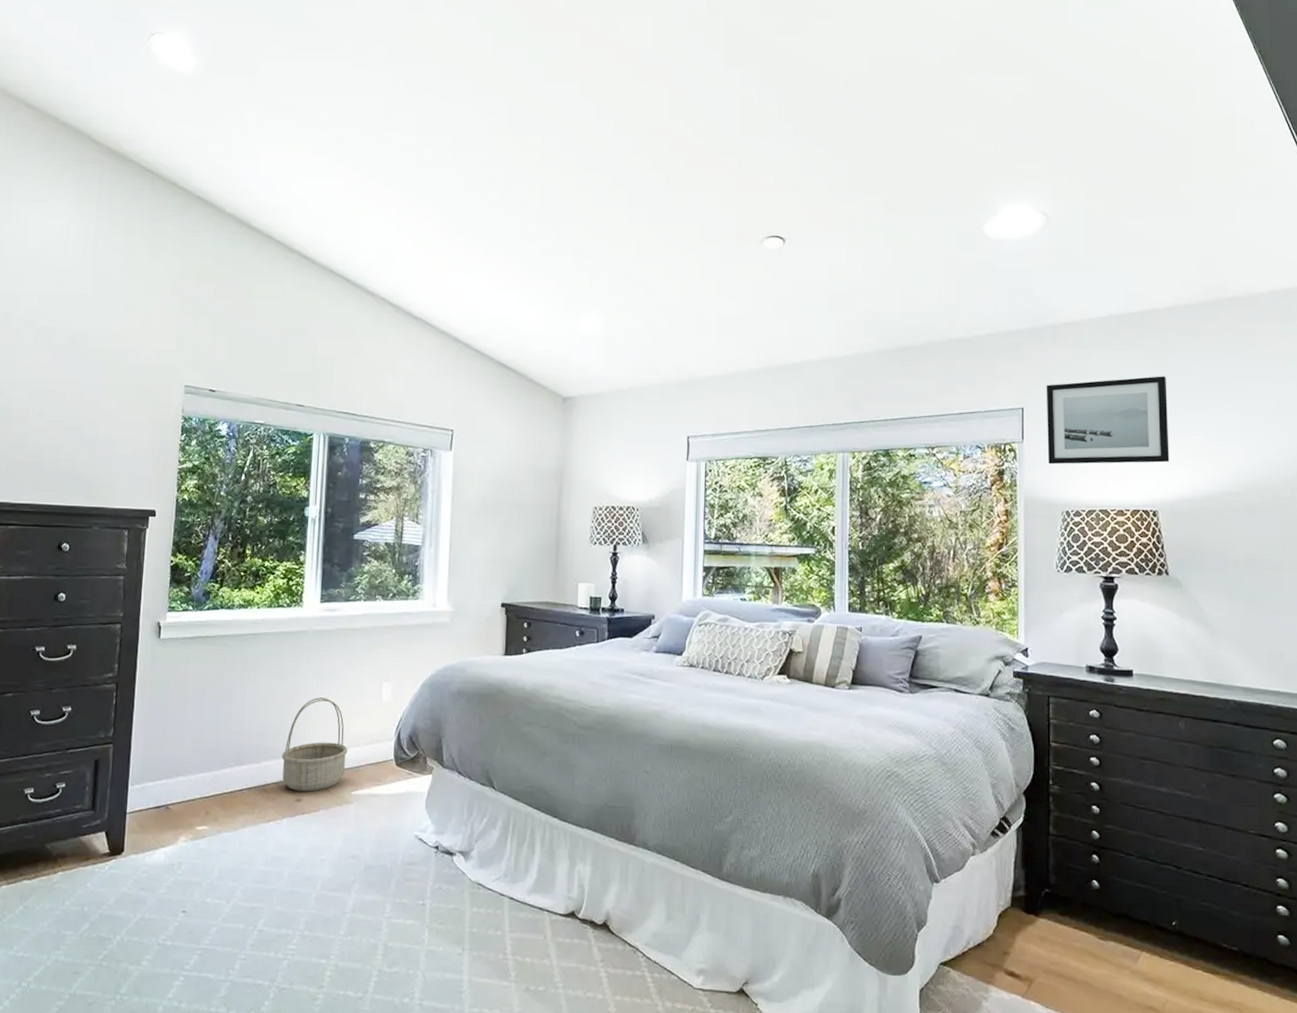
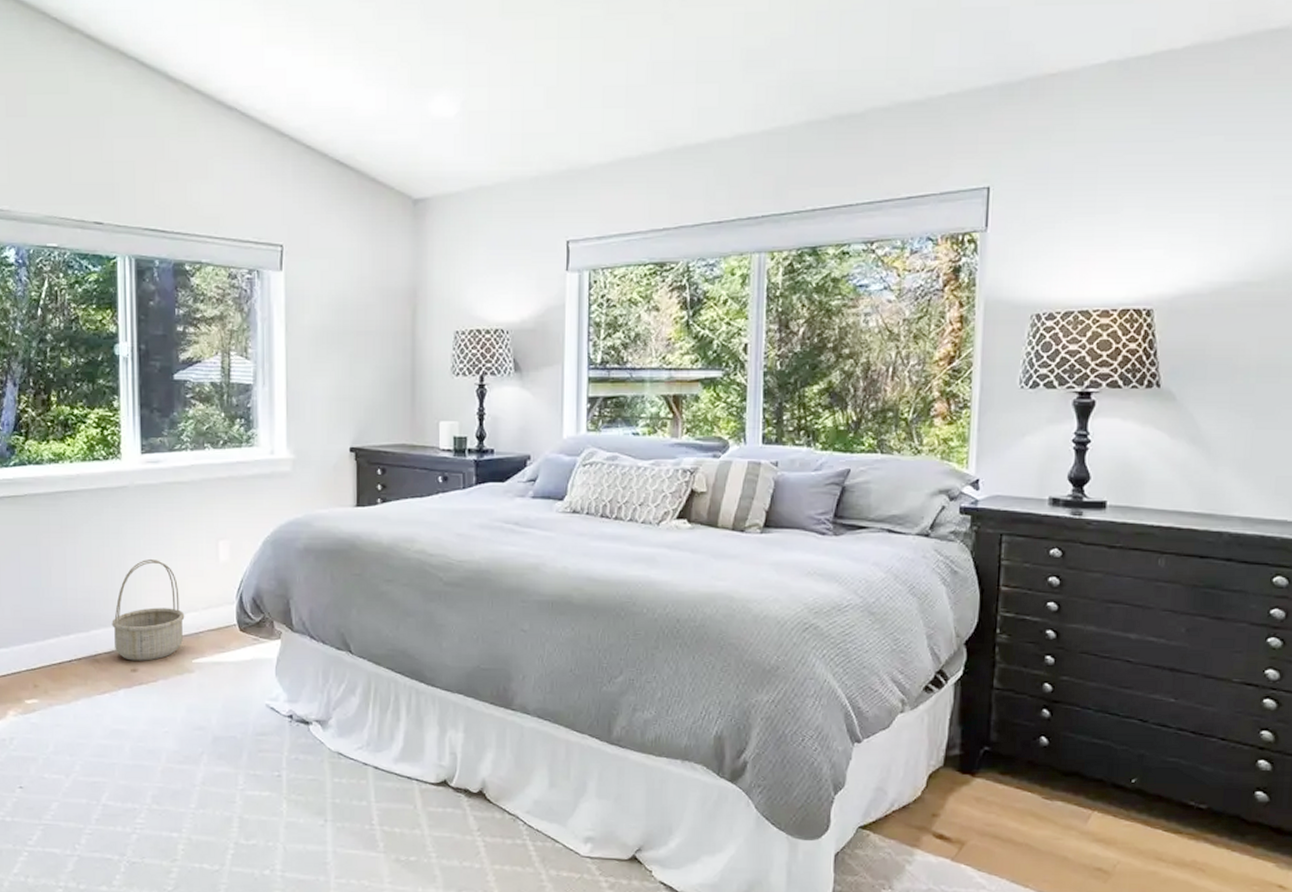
wall art: present [1046,376,1170,465] -> none [1017,138,1178,257]

